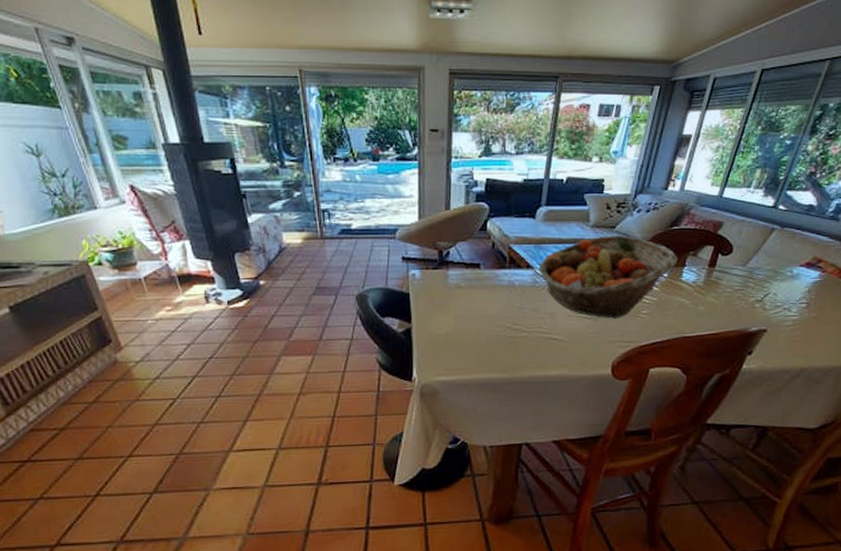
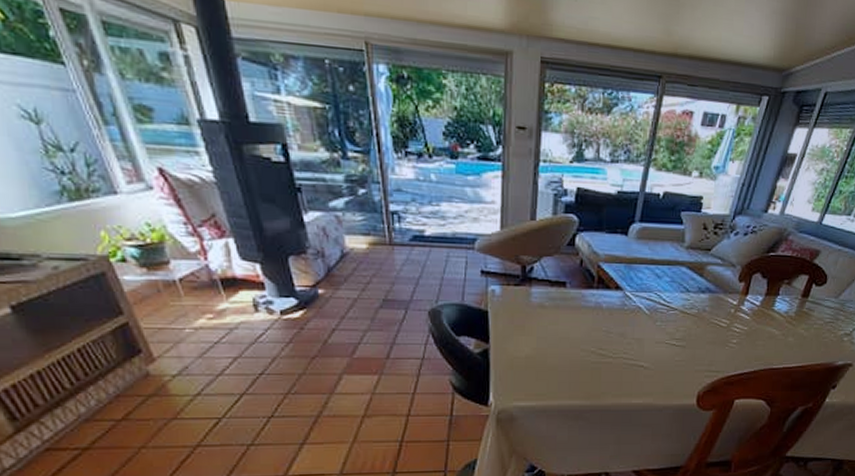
fruit basket: present [538,234,677,319] -> none [628,258,771,347]

